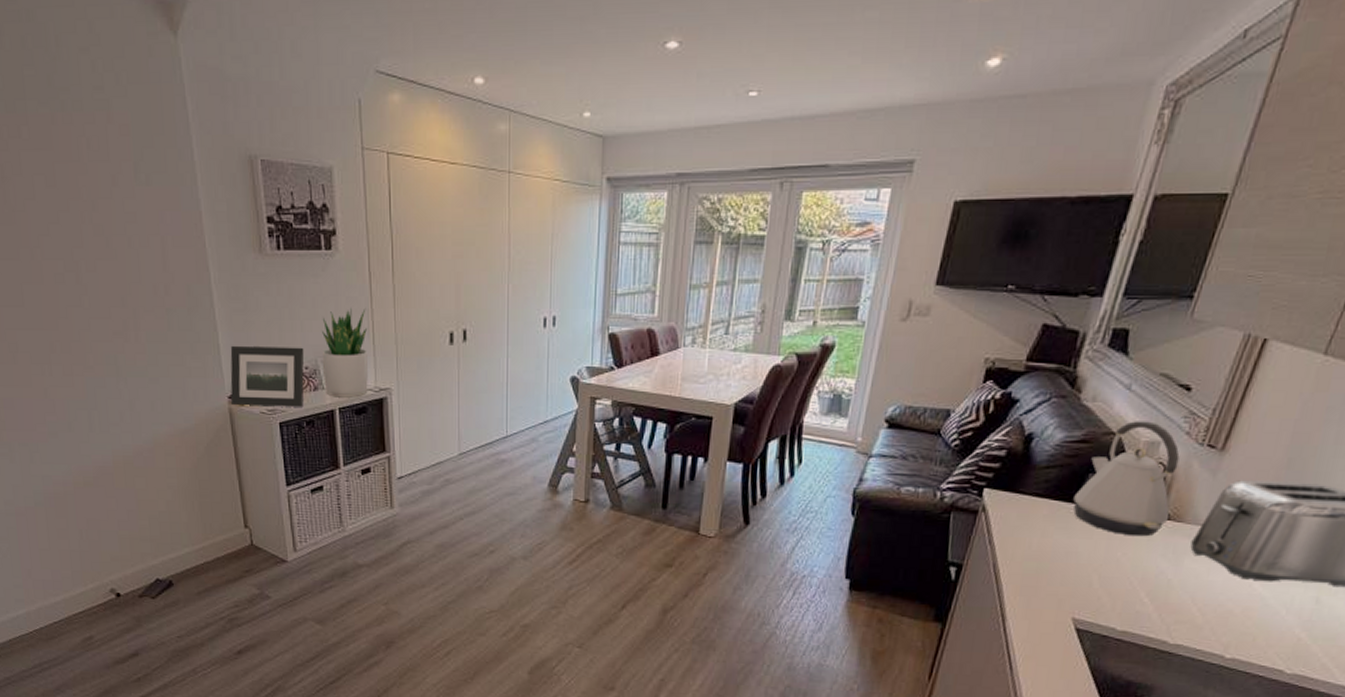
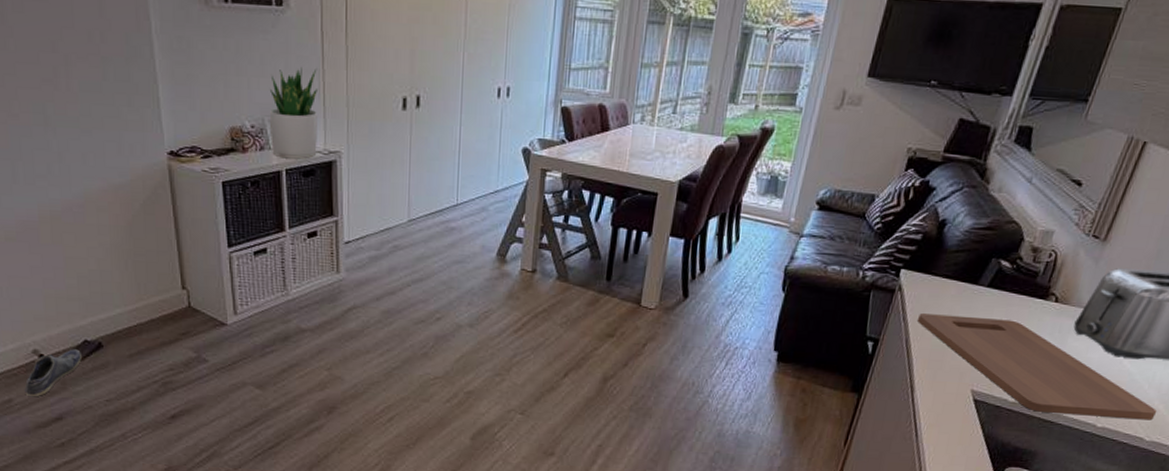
shoe: none [103,587,154,634] -> present [24,349,82,397]
picture frame: present [230,345,304,407] -> none [170,99,251,167]
cutting board: none [1005,536,1299,651] -> present [917,313,1157,421]
kettle: present [1073,421,1180,537] -> none [977,211,1069,317]

